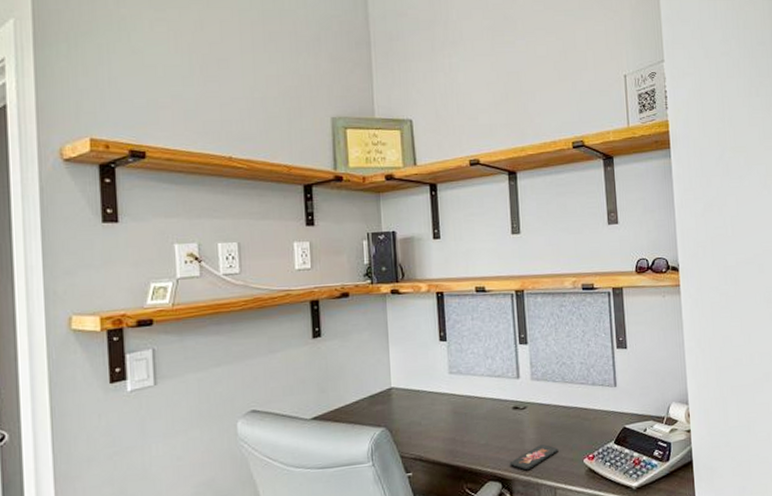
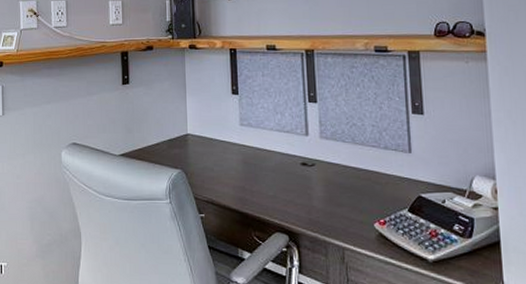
smartphone: present [509,444,559,471] -> none [297,203,347,227]

